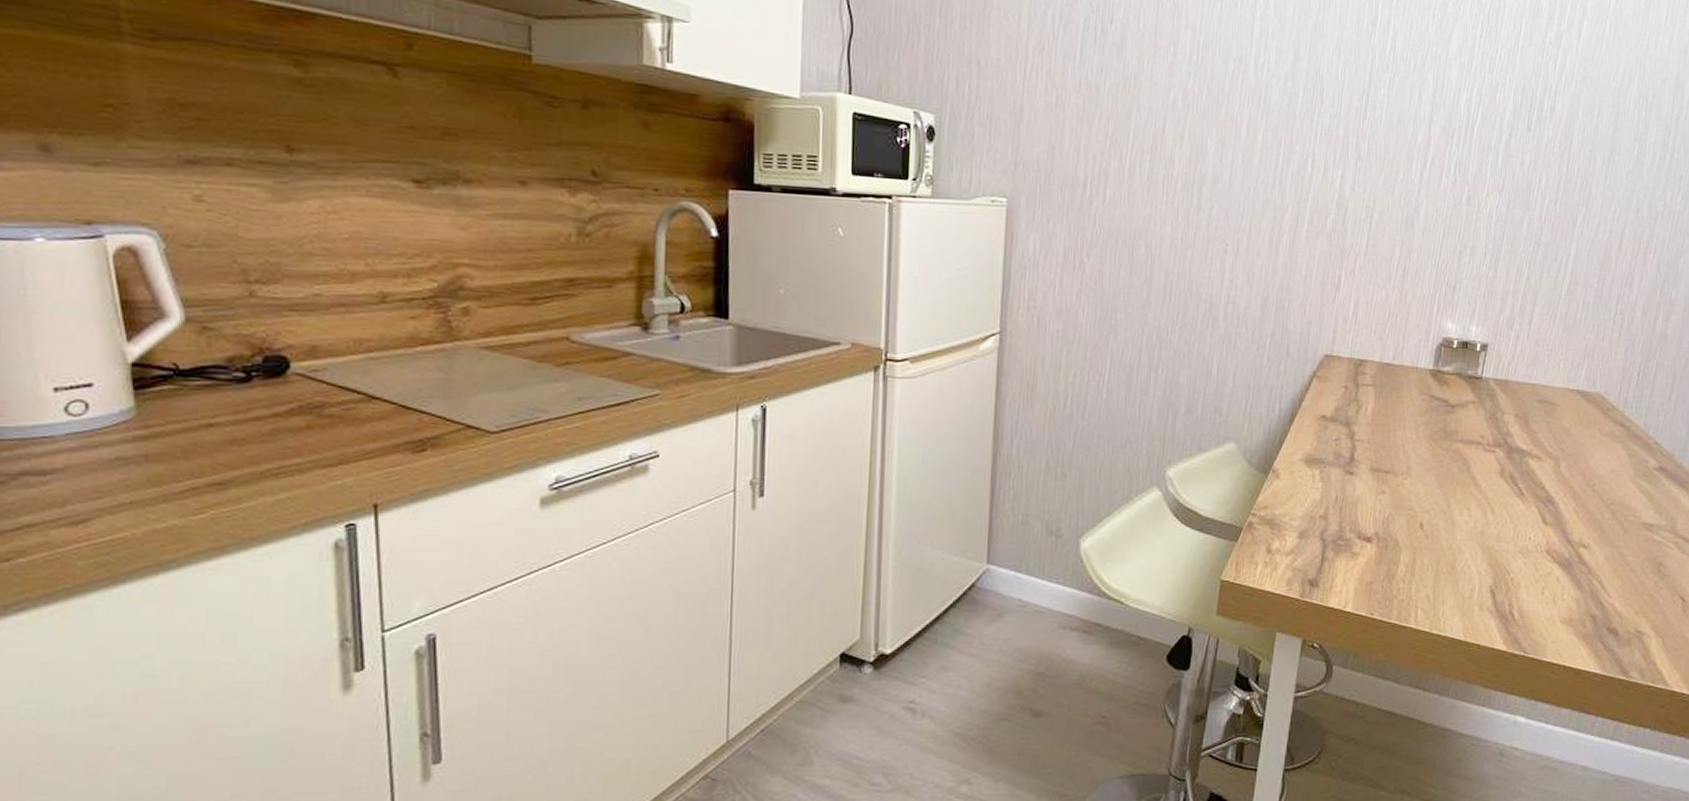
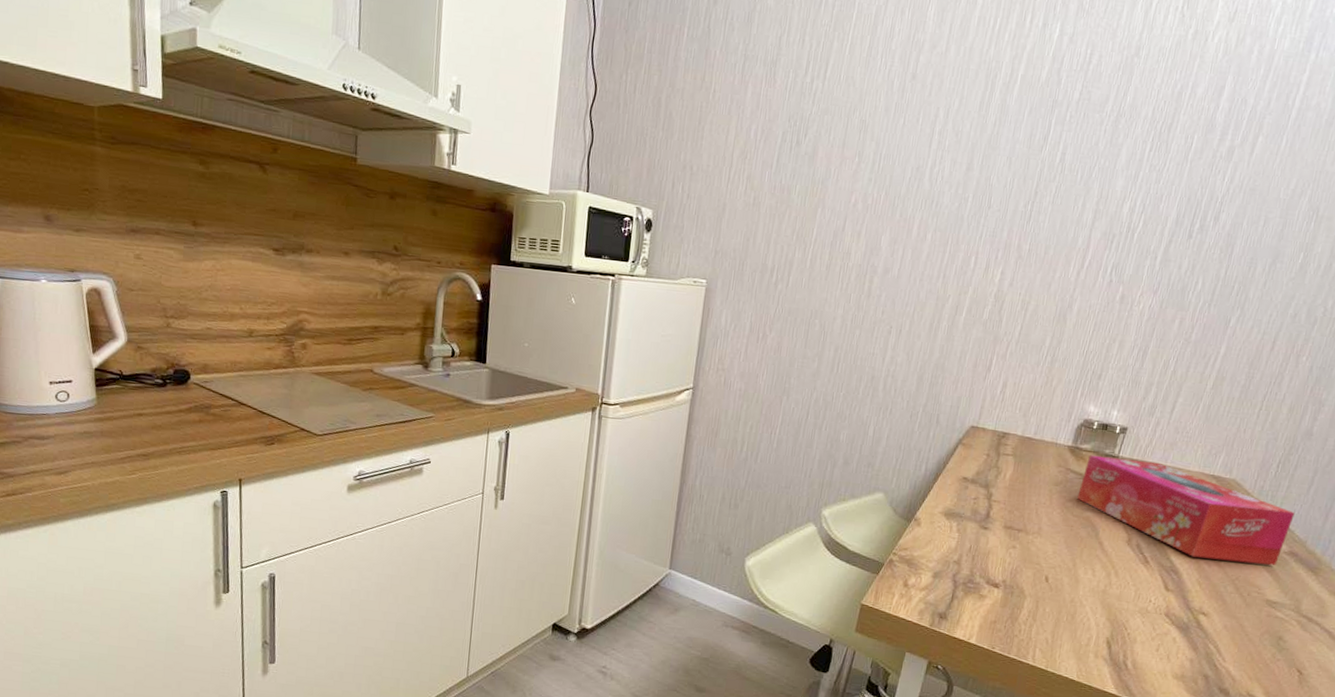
tissue box: none [1444,378,1660,485] -> present [1077,455,1295,566]

